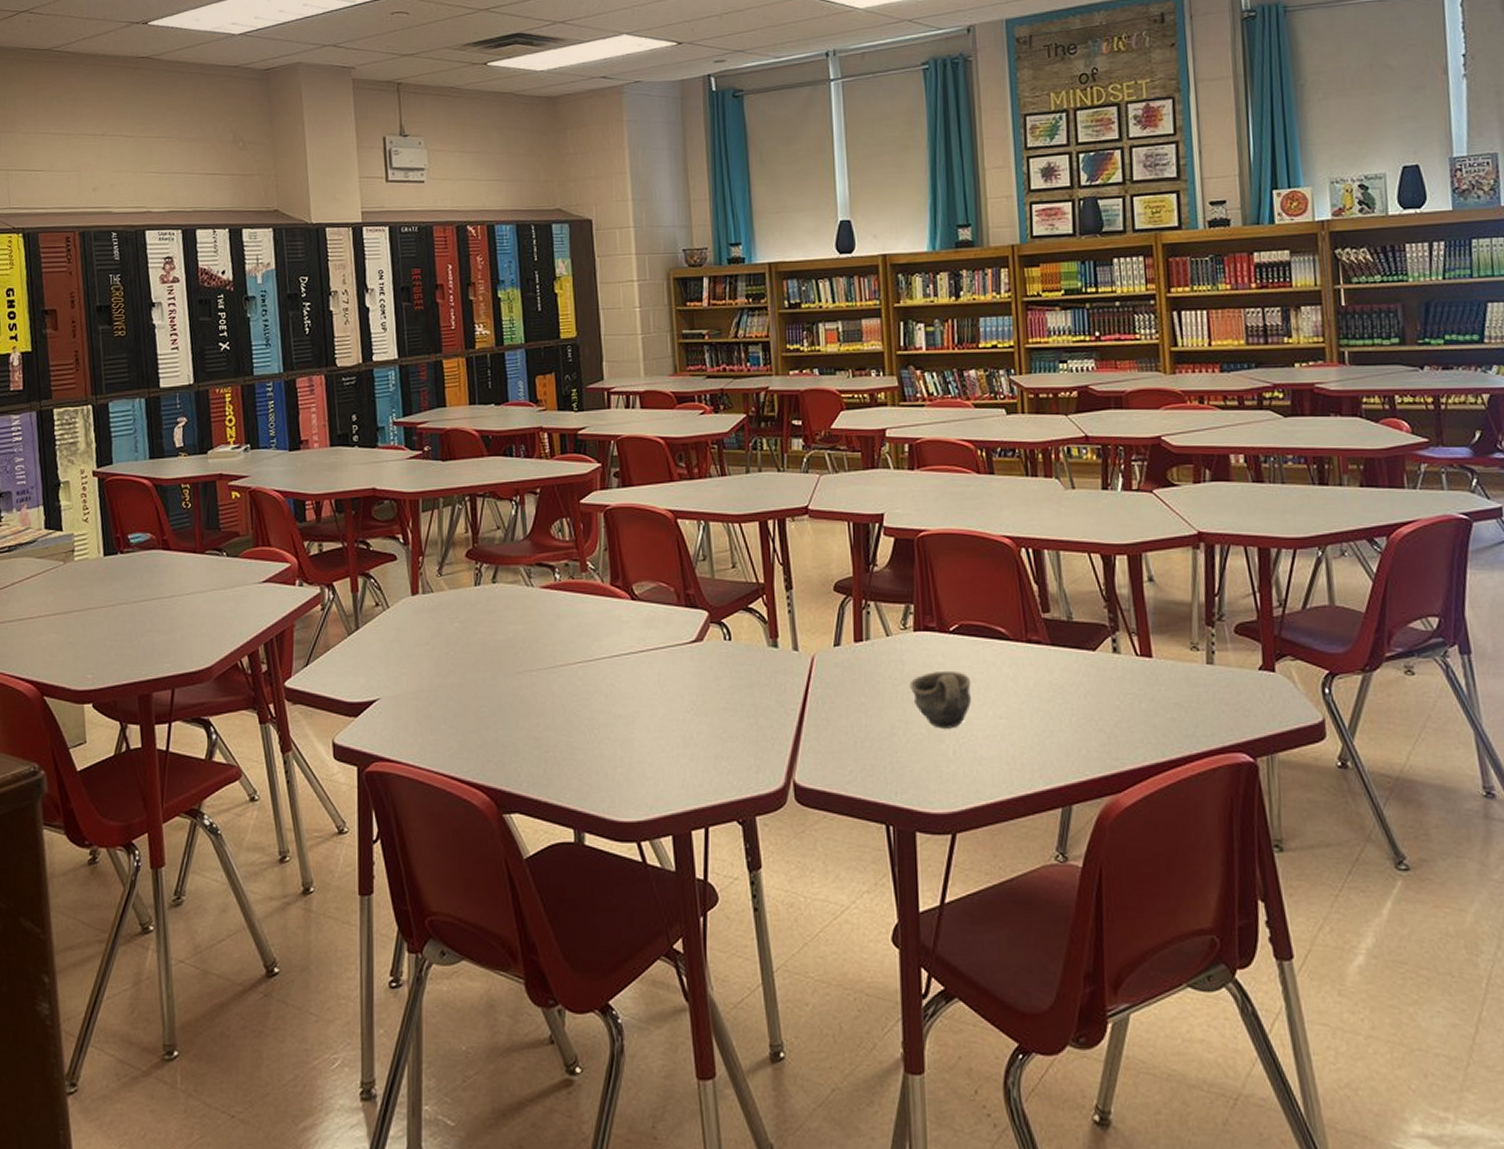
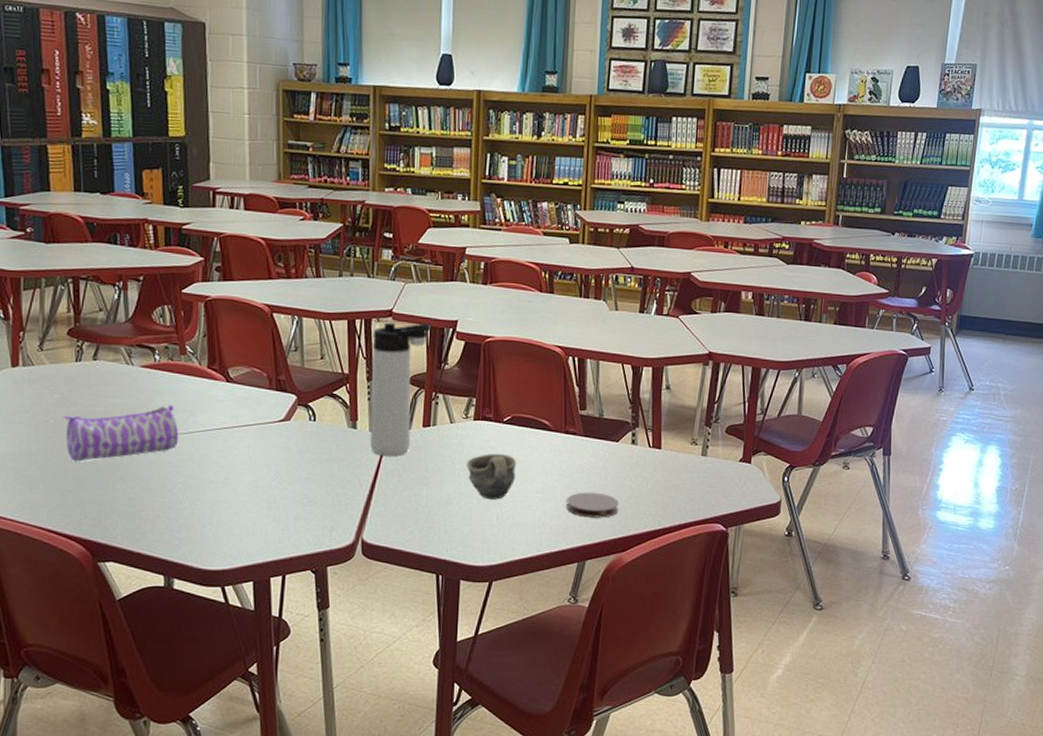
pencil case: none [463,629,584,698] -> present [62,405,179,462]
thermos bottle: none [788,519,854,678] -> present [369,322,432,456]
coaster: none [1038,716,1107,749] -> present [566,492,620,518]

